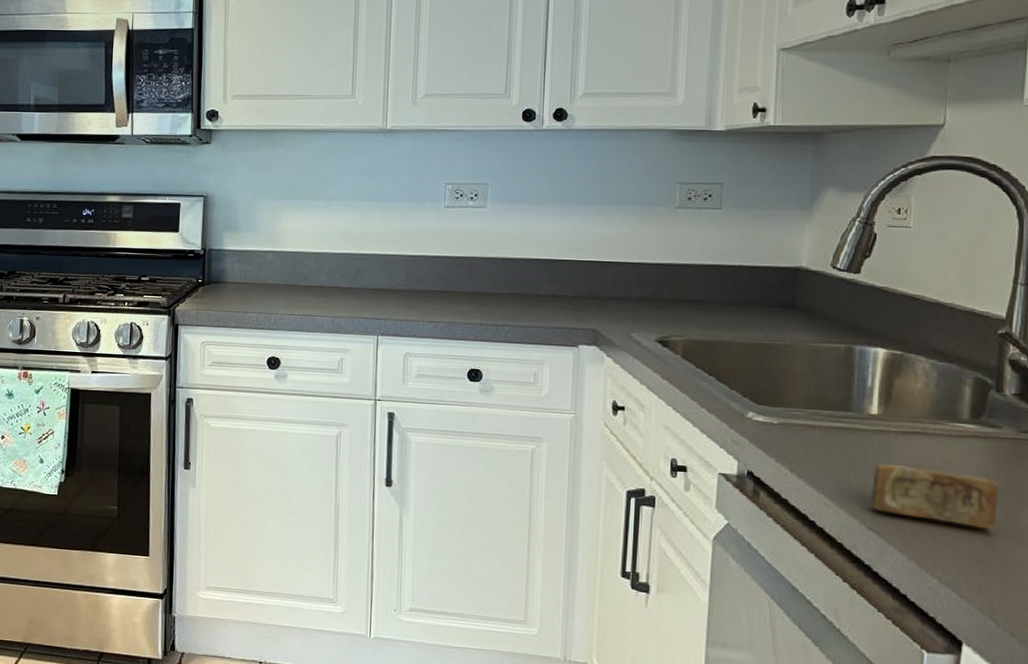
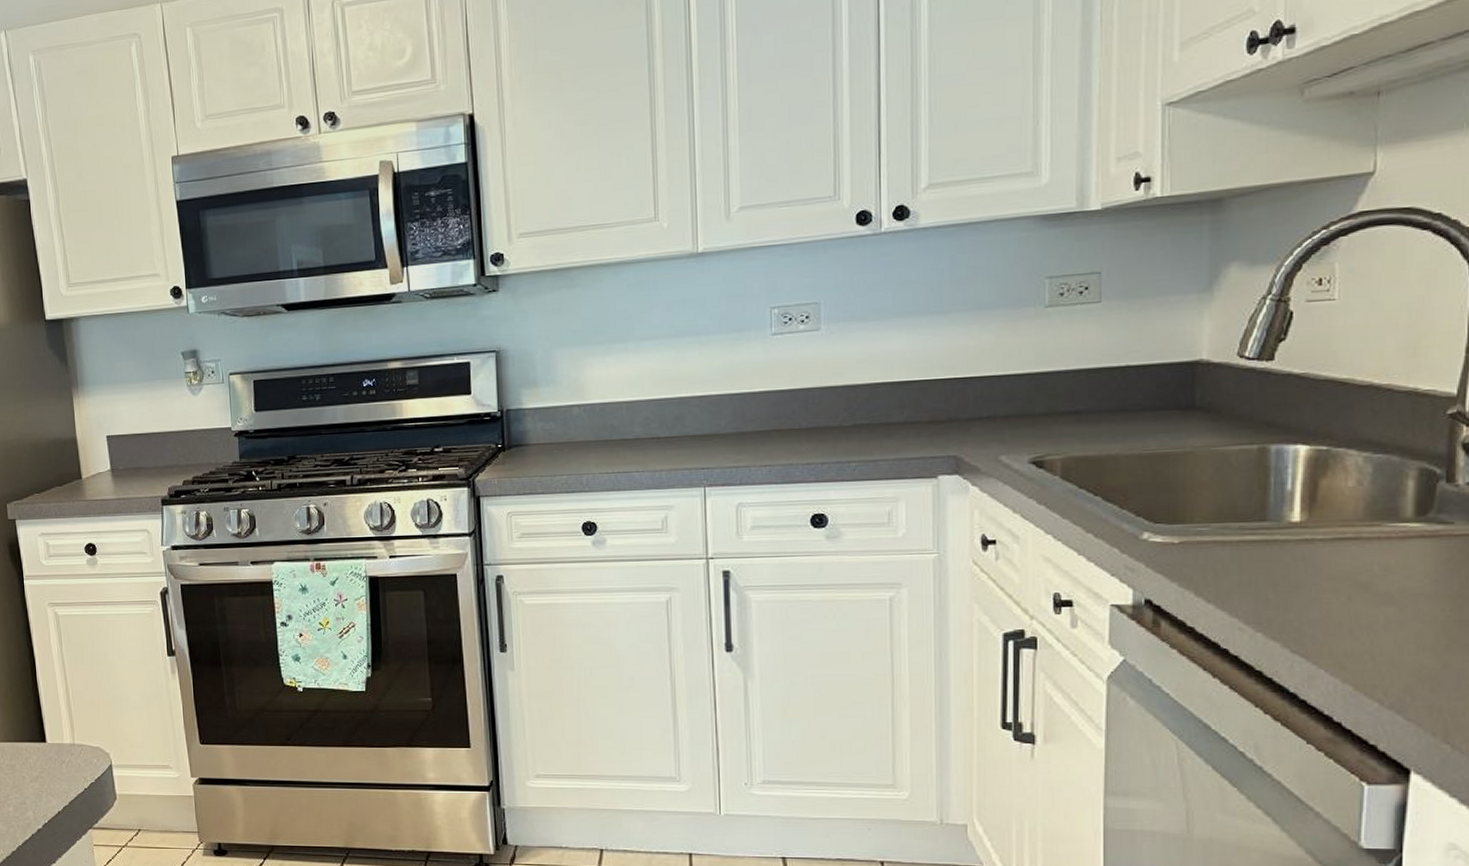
soap bar: present [870,463,999,529] -> none [1294,576,1453,641]

